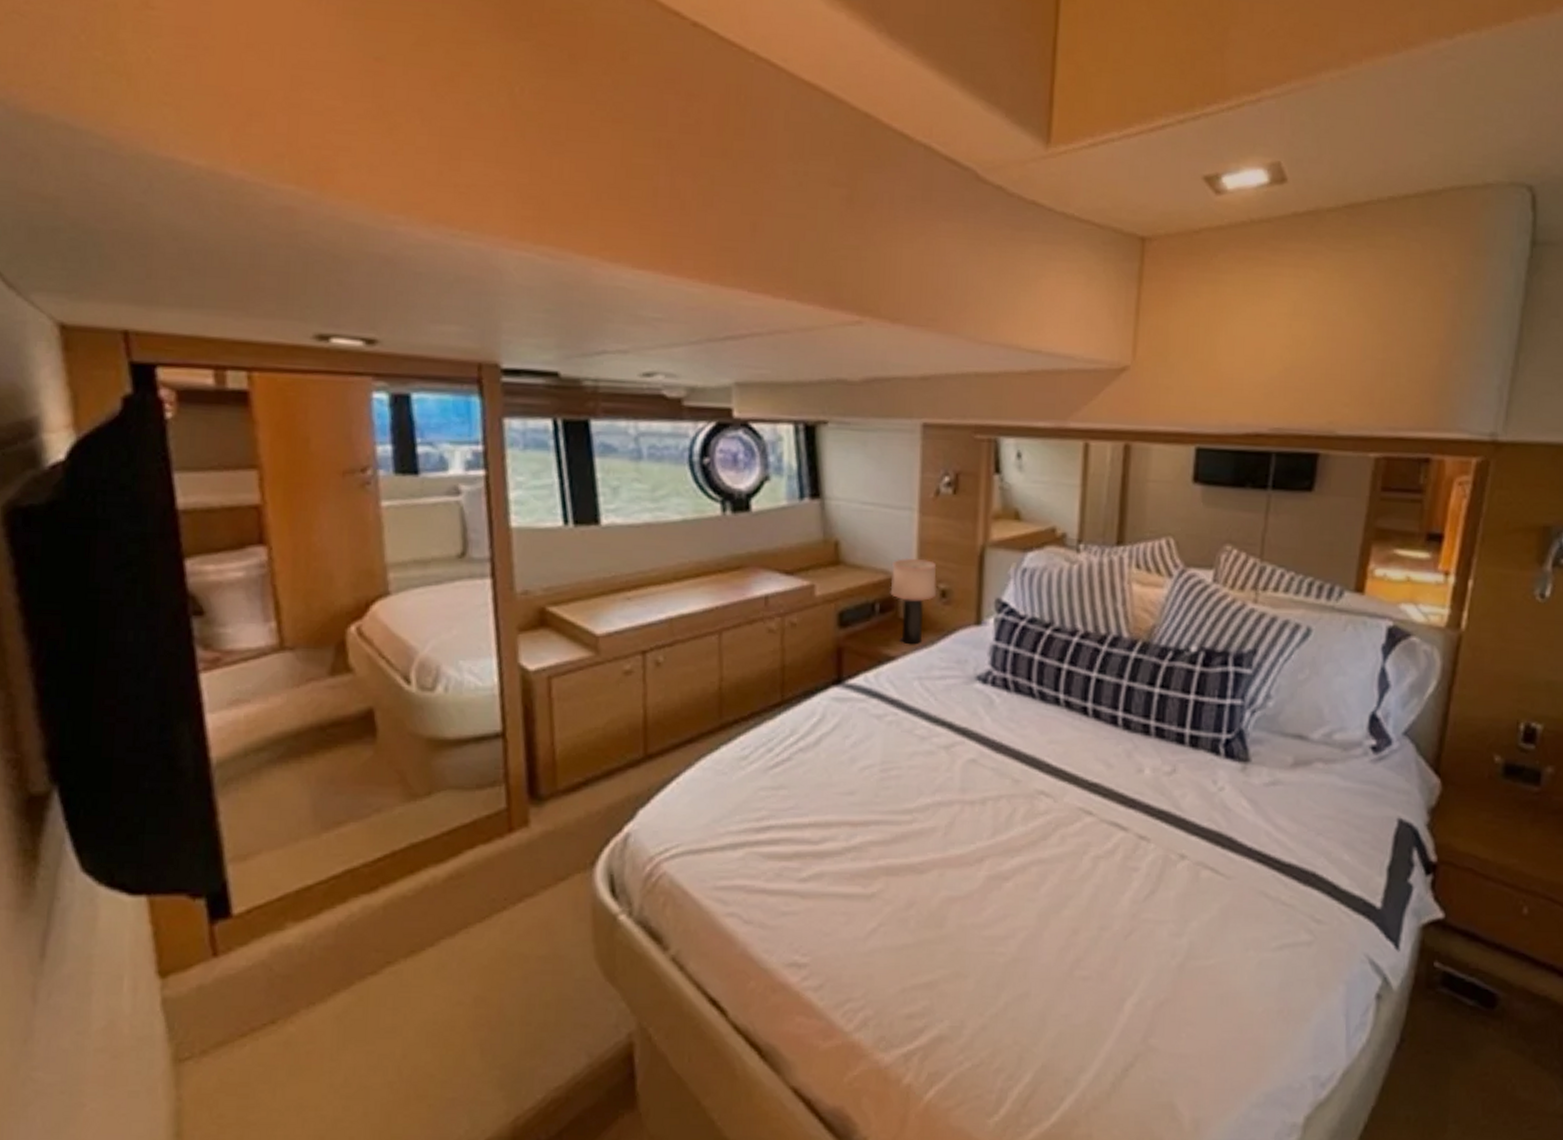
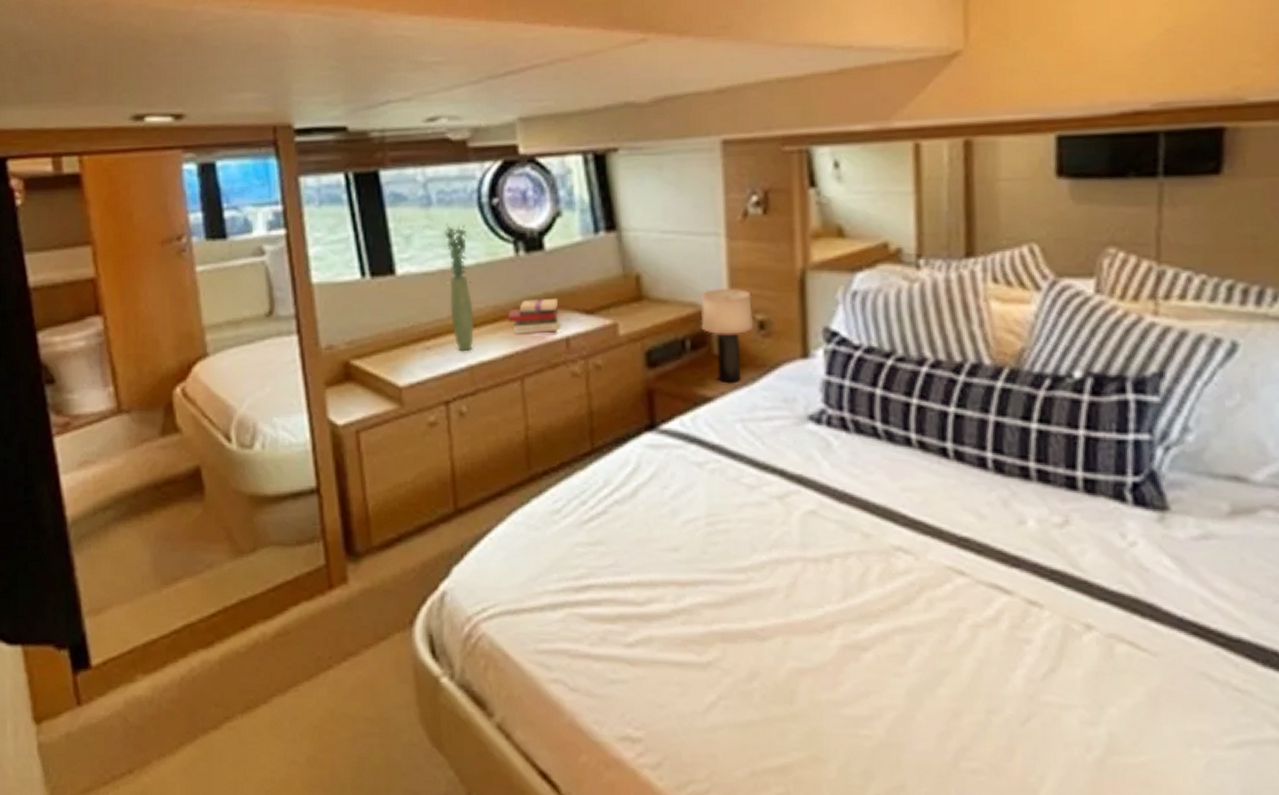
vase: none [653,477,677,603] -> present [444,222,474,351]
books: none [710,557,761,591] -> present [508,299,561,334]

